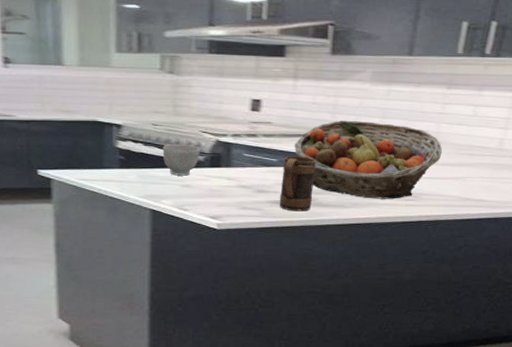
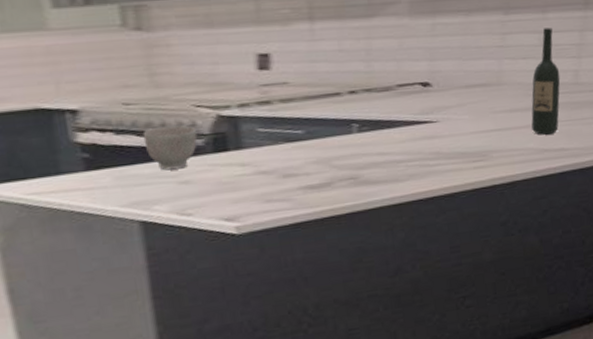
mug: present [279,156,316,212] -> none [311,122,357,196]
fruit basket: present [294,120,442,199] -> none [322,66,509,166]
wine bottle: none [458,102,488,187] -> present [531,27,561,135]

